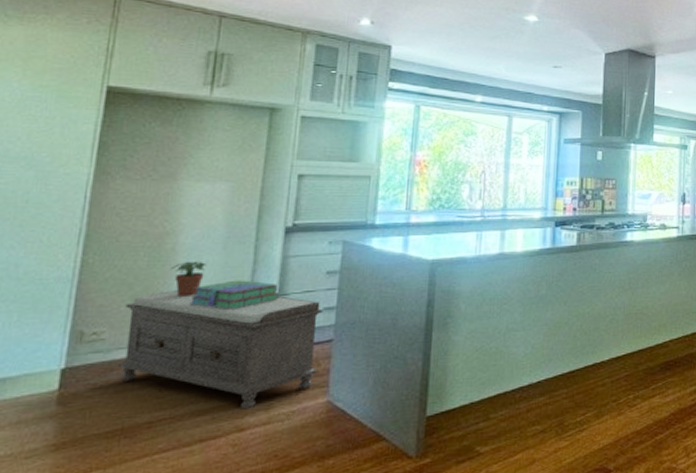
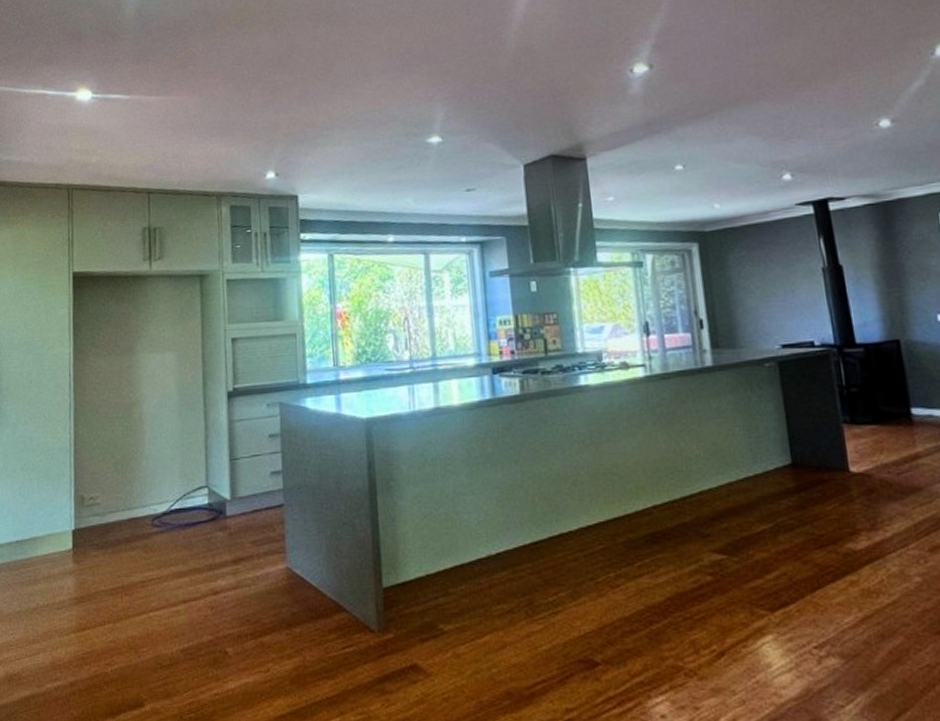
bench: present [119,290,323,410] -> none [111,457,274,573]
potted plant: present [169,261,207,297] -> none [139,428,168,463]
stack of books: present [189,280,280,309] -> none [158,445,231,475]

